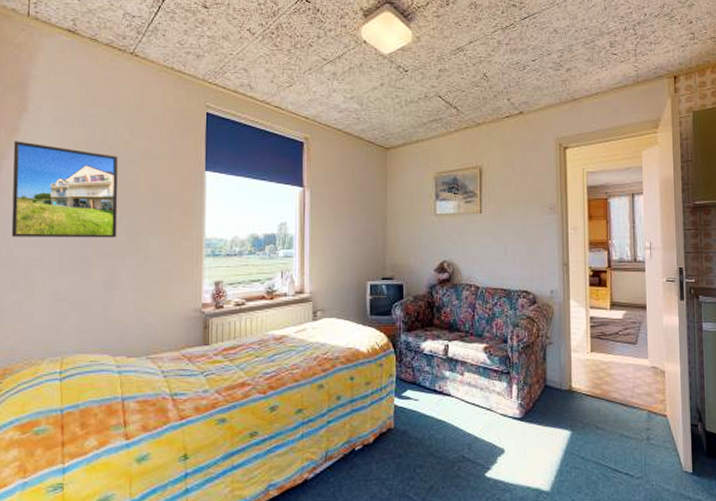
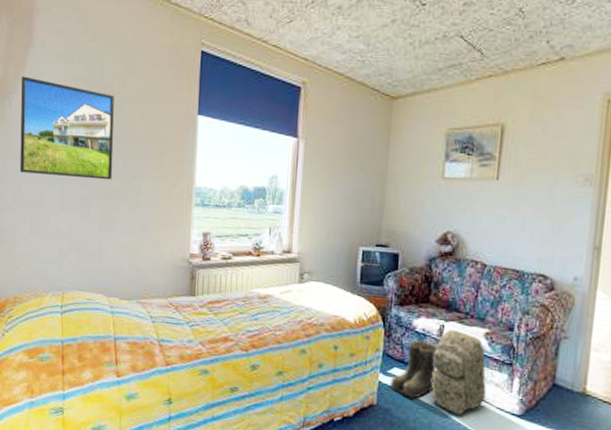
boots: none [404,361,445,417] -> present [388,340,437,399]
backpack: none [441,347,490,427] -> present [431,329,487,416]

